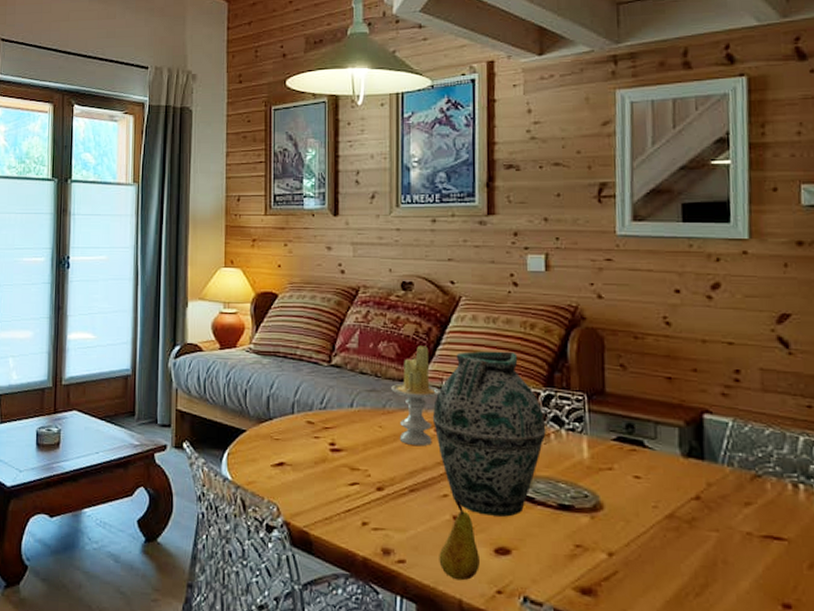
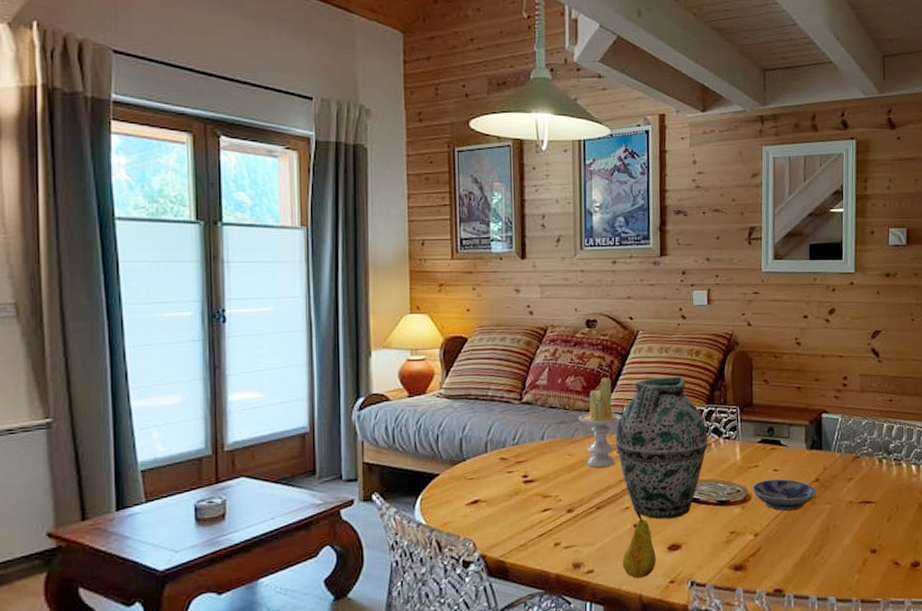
bowl: none [605,488,697,533] -> present [752,479,816,512]

